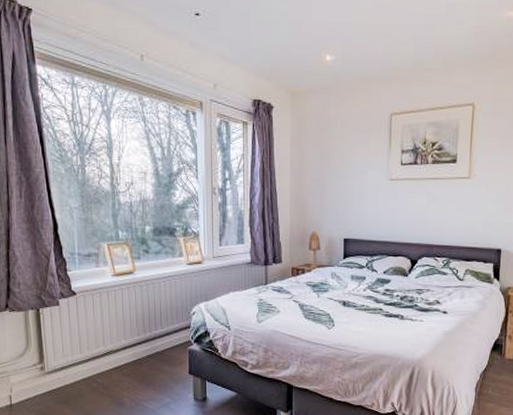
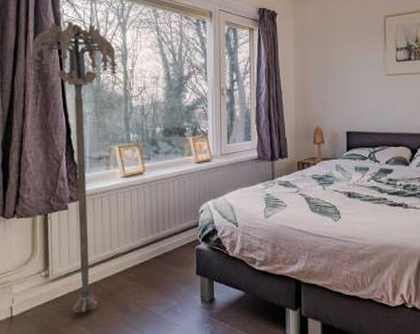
floor lamp: none [10,107,104,404] -> present [30,22,118,313]

